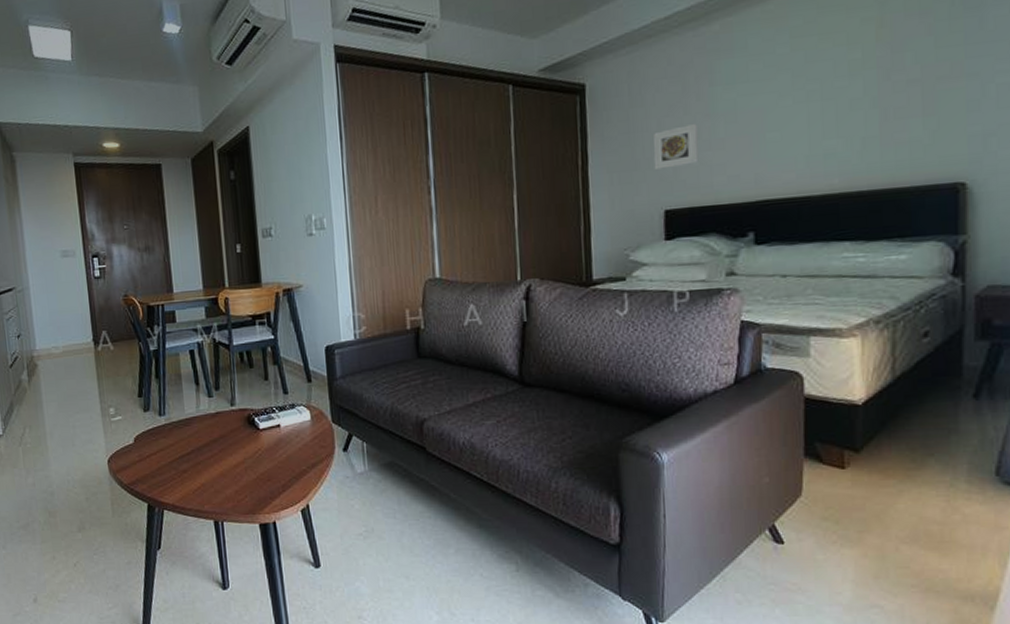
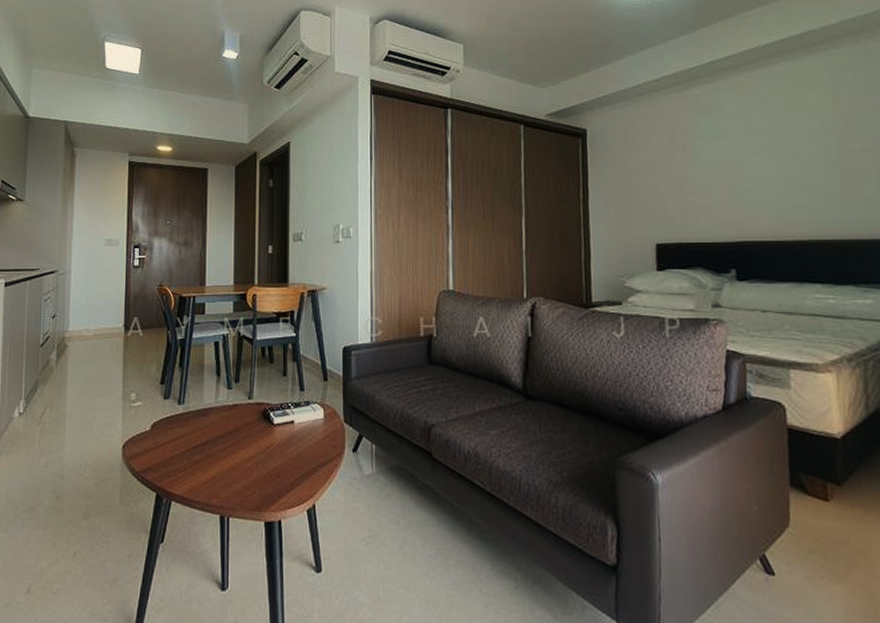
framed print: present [653,123,699,170] -> none [645,169,686,207]

